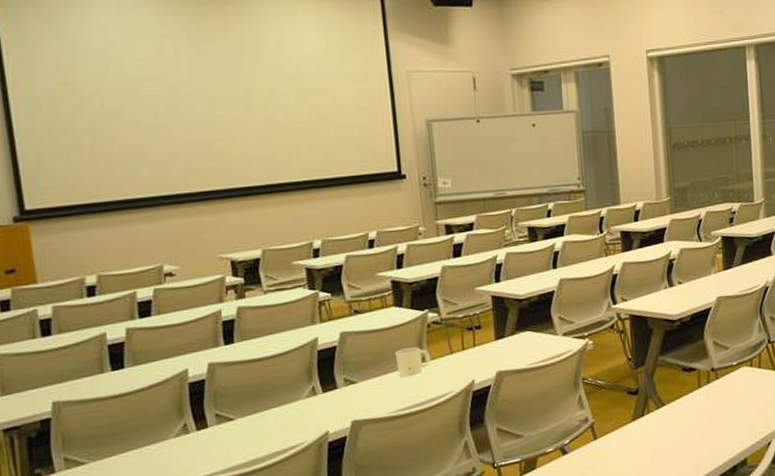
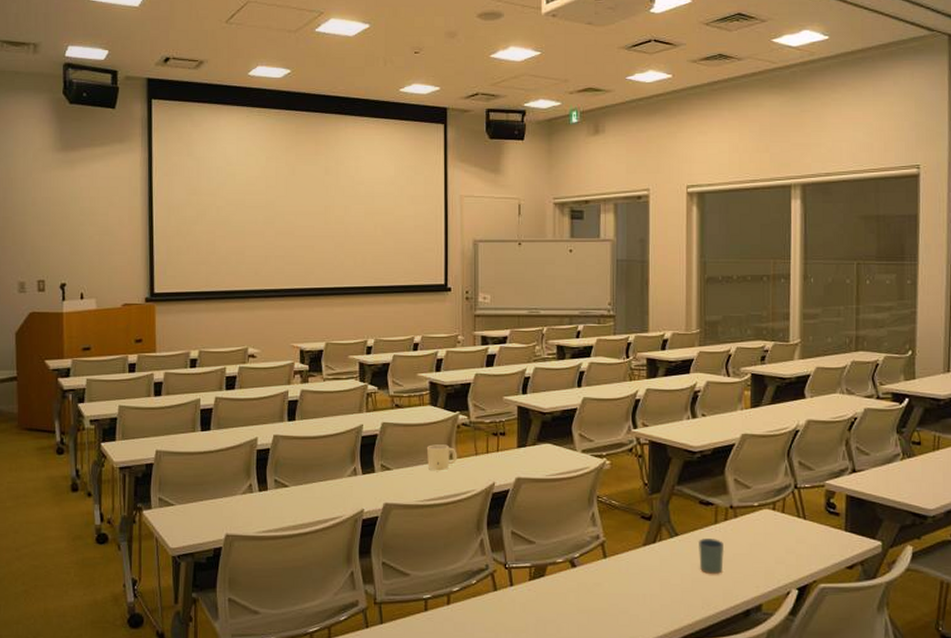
mug: none [684,403,710,438] -> present [699,538,725,574]

